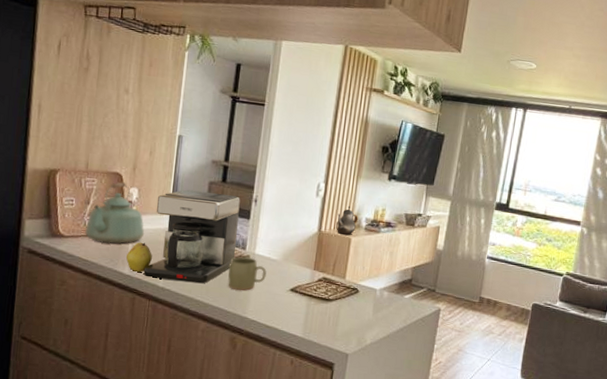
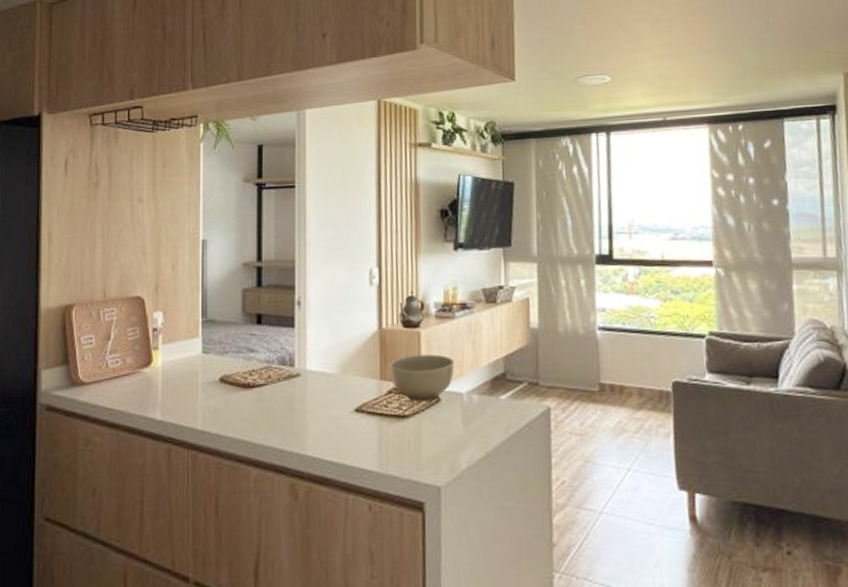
kettle: present [85,182,145,244] -> none [108,306,175,386]
fruit: present [126,242,152,273] -> none [157,376,186,416]
coffee maker: present [143,189,240,284] -> none [177,301,283,420]
mug: present [228,256,267,291] -> none [276,375,323,421]
bowl: none [322,255,374,292] -> present [390,354,454,402]

